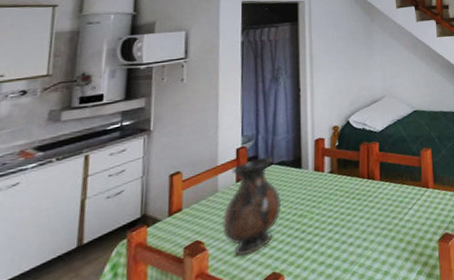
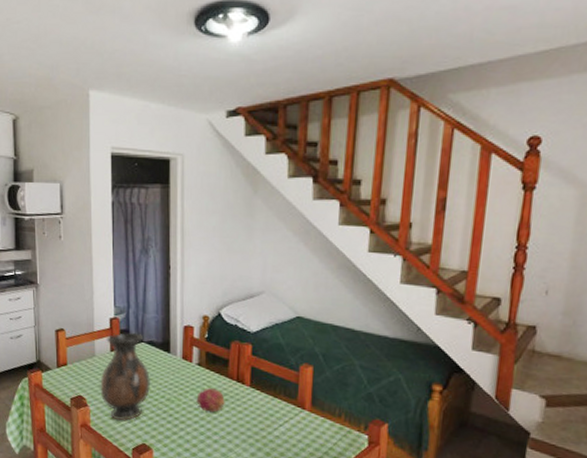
fruit: none [330,191,358,217] -> present [196,388,225,413]

